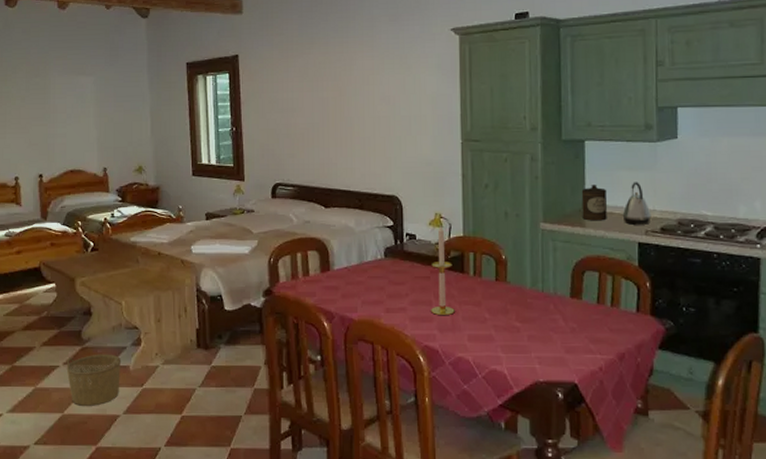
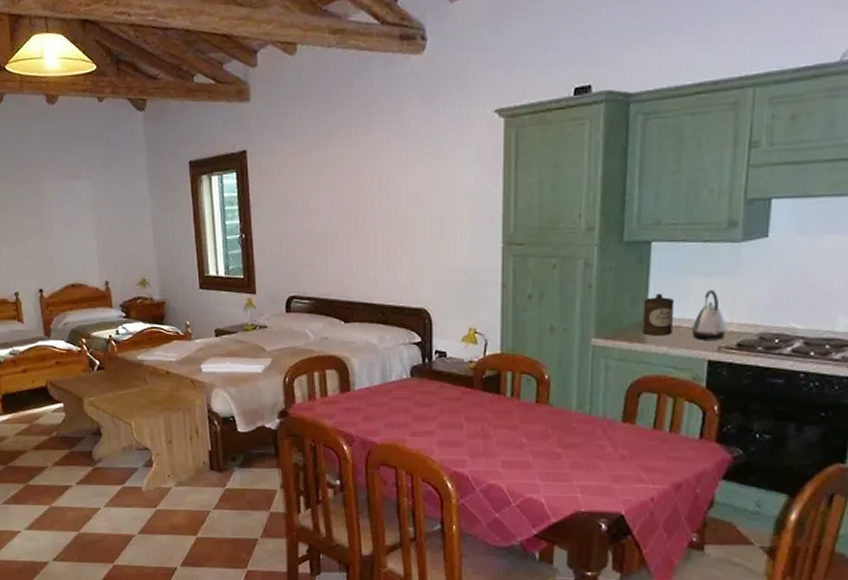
basket: present [66,354,122,406] -> none [79,474,134,526]
candle: present [431,225,455,316] -> none [461,341,488,441]

